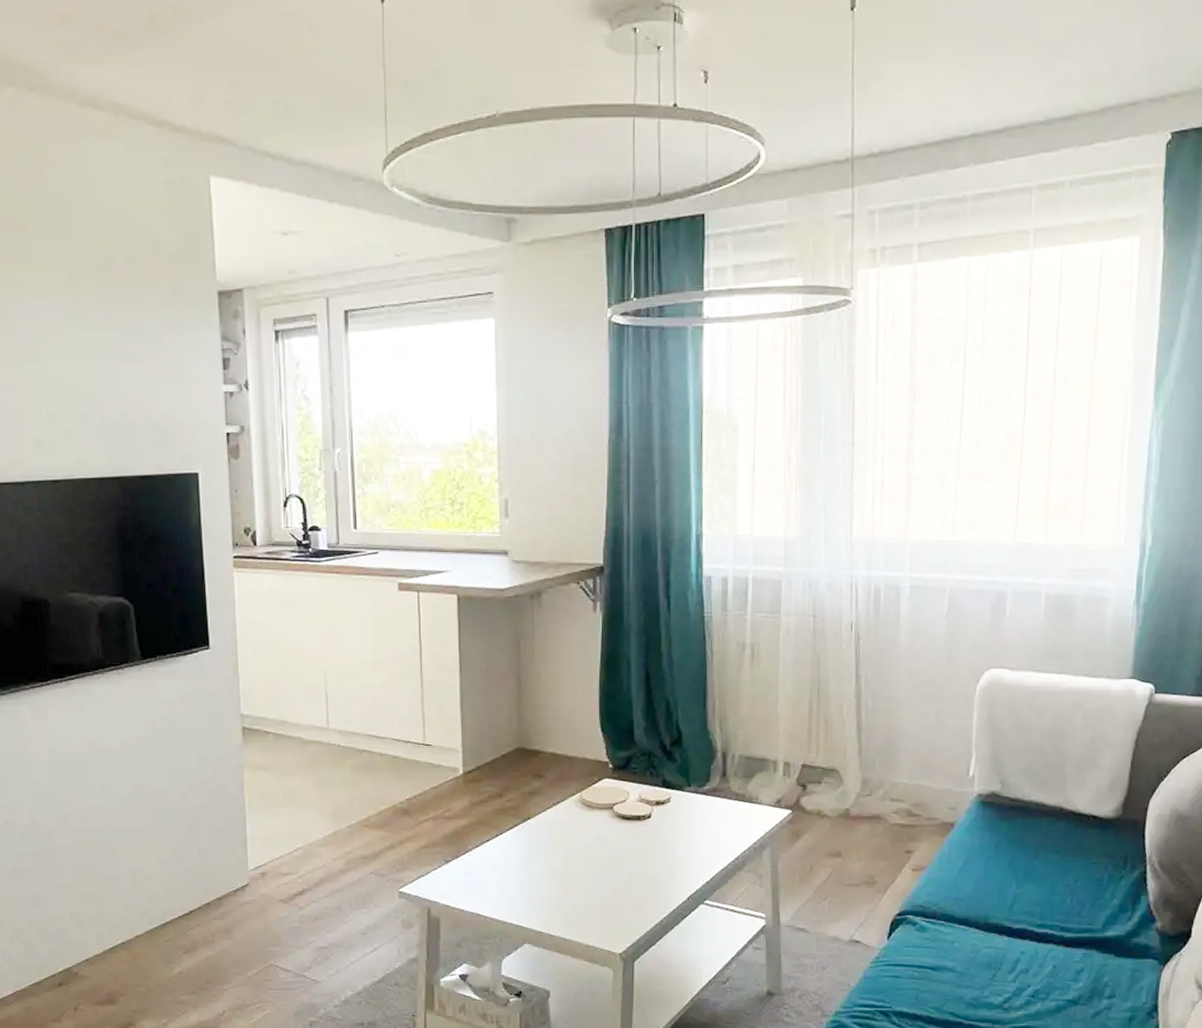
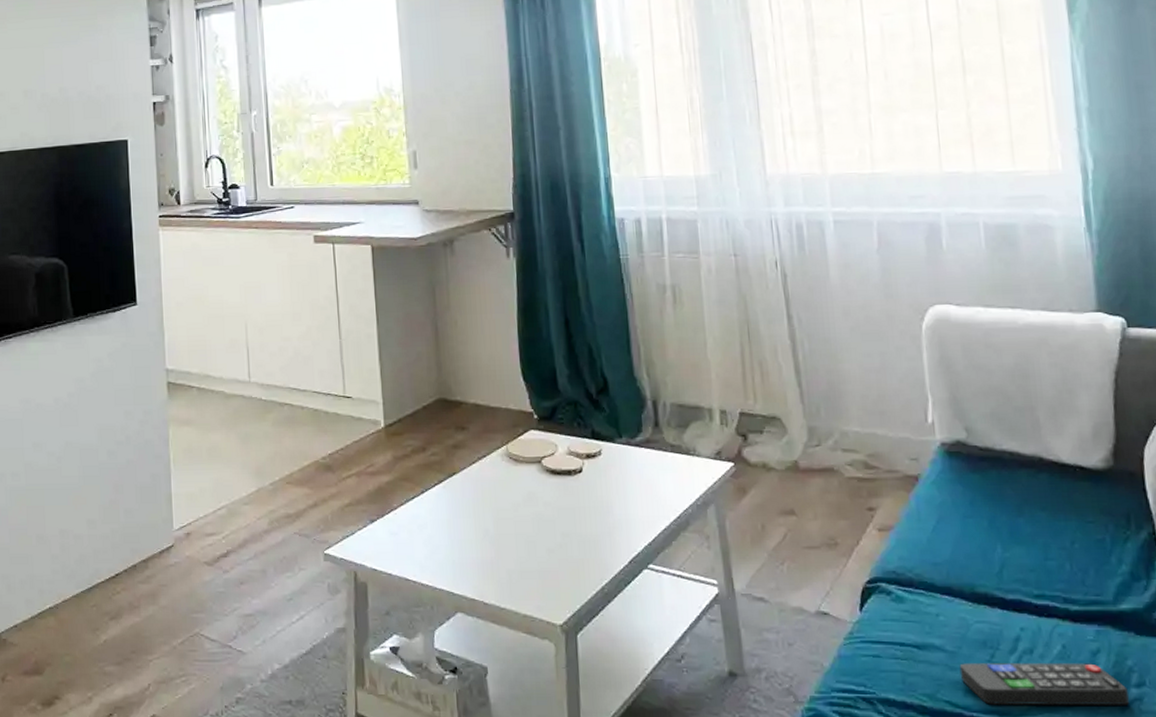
remote control: none [965,980,1100,1015] -> present [959,663,1129,706]

